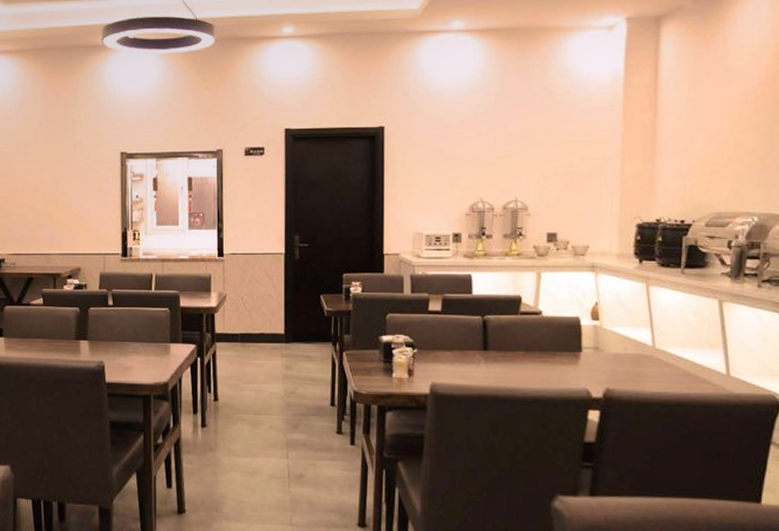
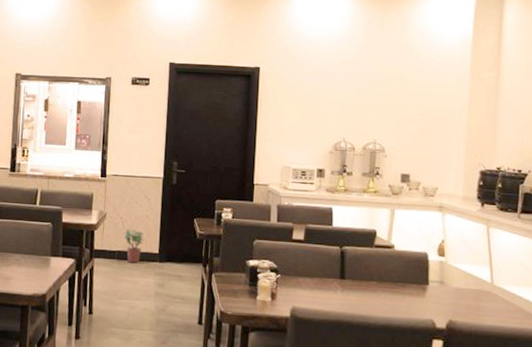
potted plant: none [245,309,267,346] -> present [123,228,144,264]

